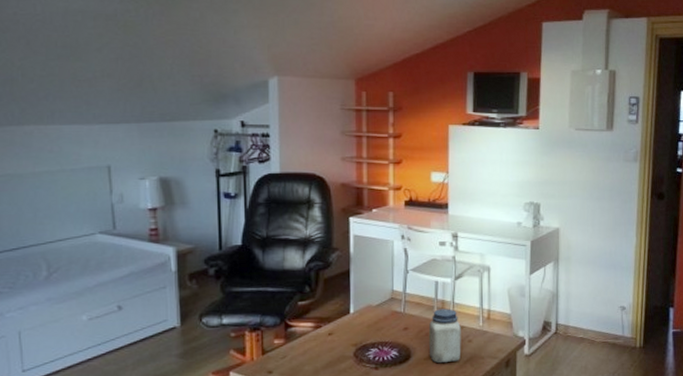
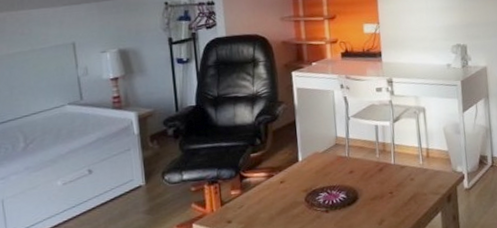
jar: present [428,308,461,363] -> none [372,150,405,202]

